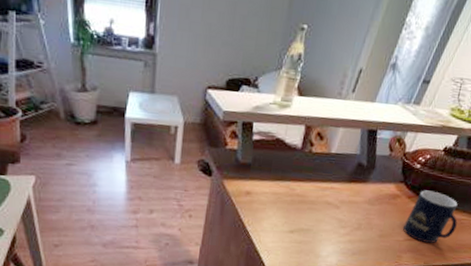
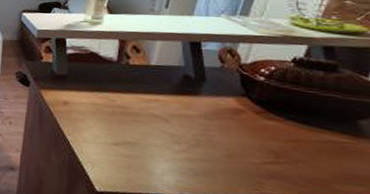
mug: present [402,190,458,243] -> none [256,105,337,170]

